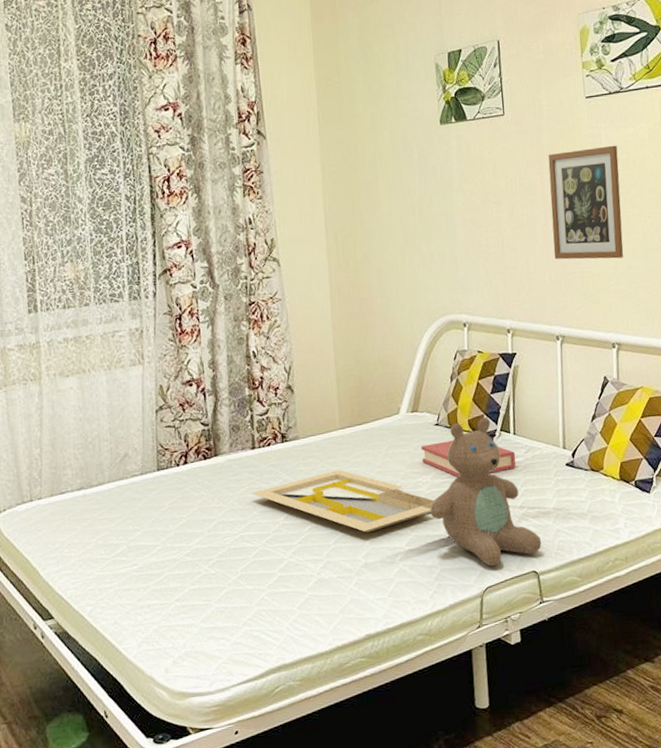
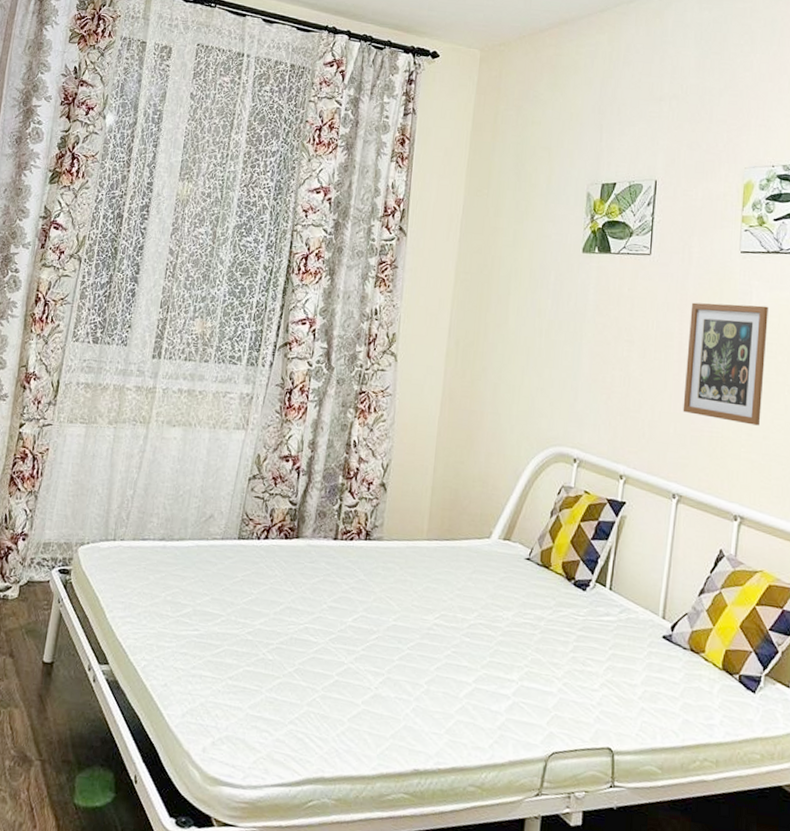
serving tray: present [251,470,435,533] -> none [325,582,512,658]
hardback book: present [421,440,516,477] -> none [506,577,608,627]
teddy bear: present [430,417,542,566] -> none [505,562,623,731]

